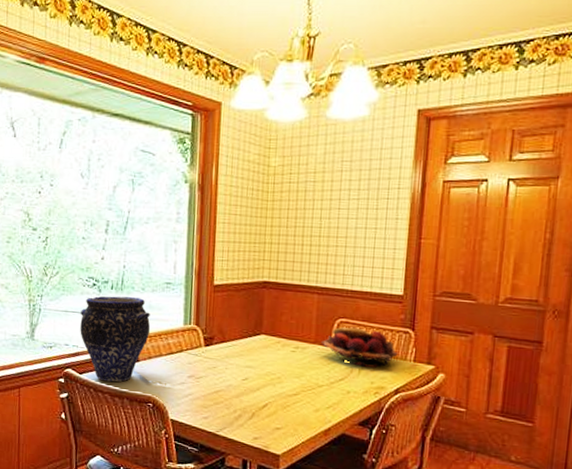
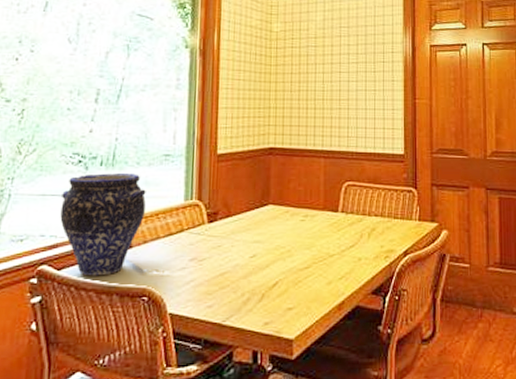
fruit basket: present [322,327,398,368] -> none [331,190,404,230]

